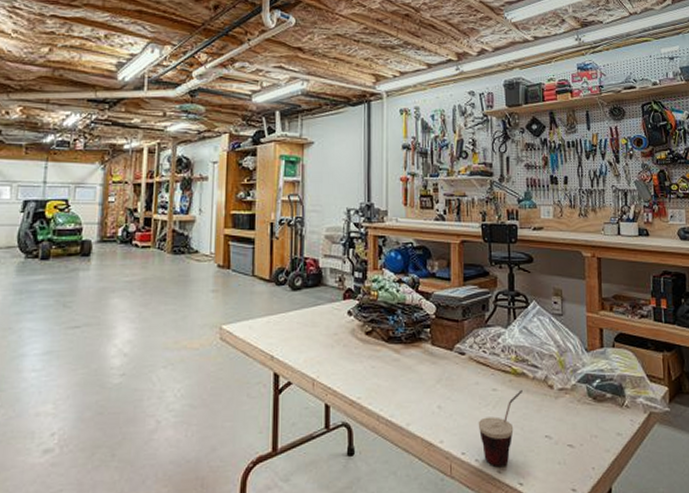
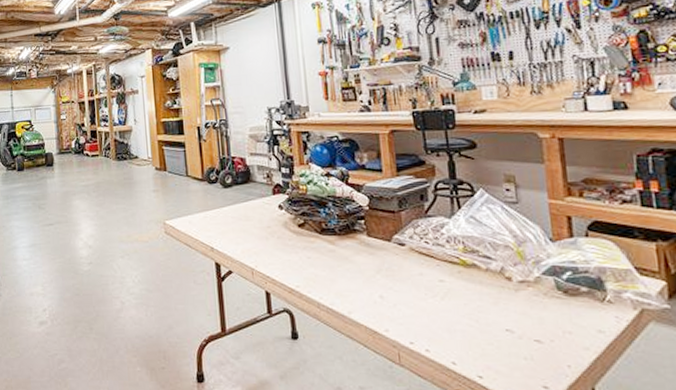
cup: present [478,390,522,466] -> none [425,282,475,358]

